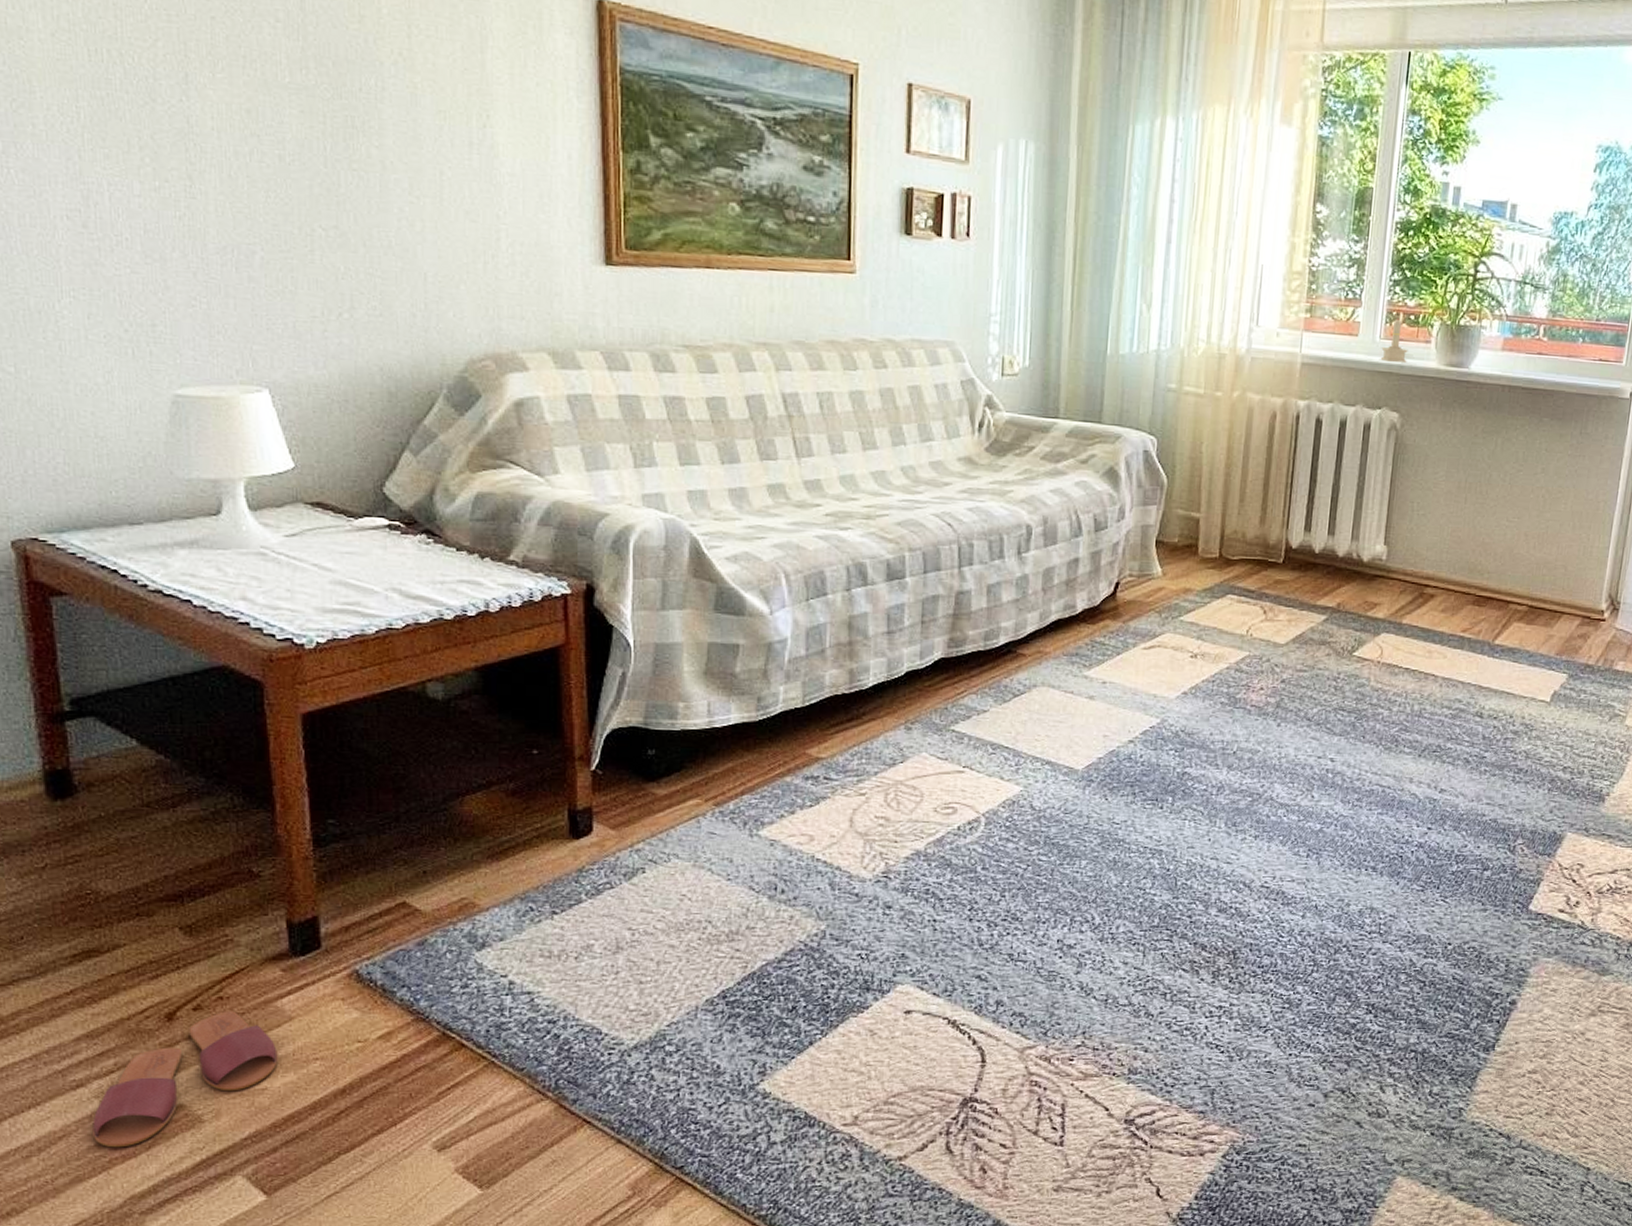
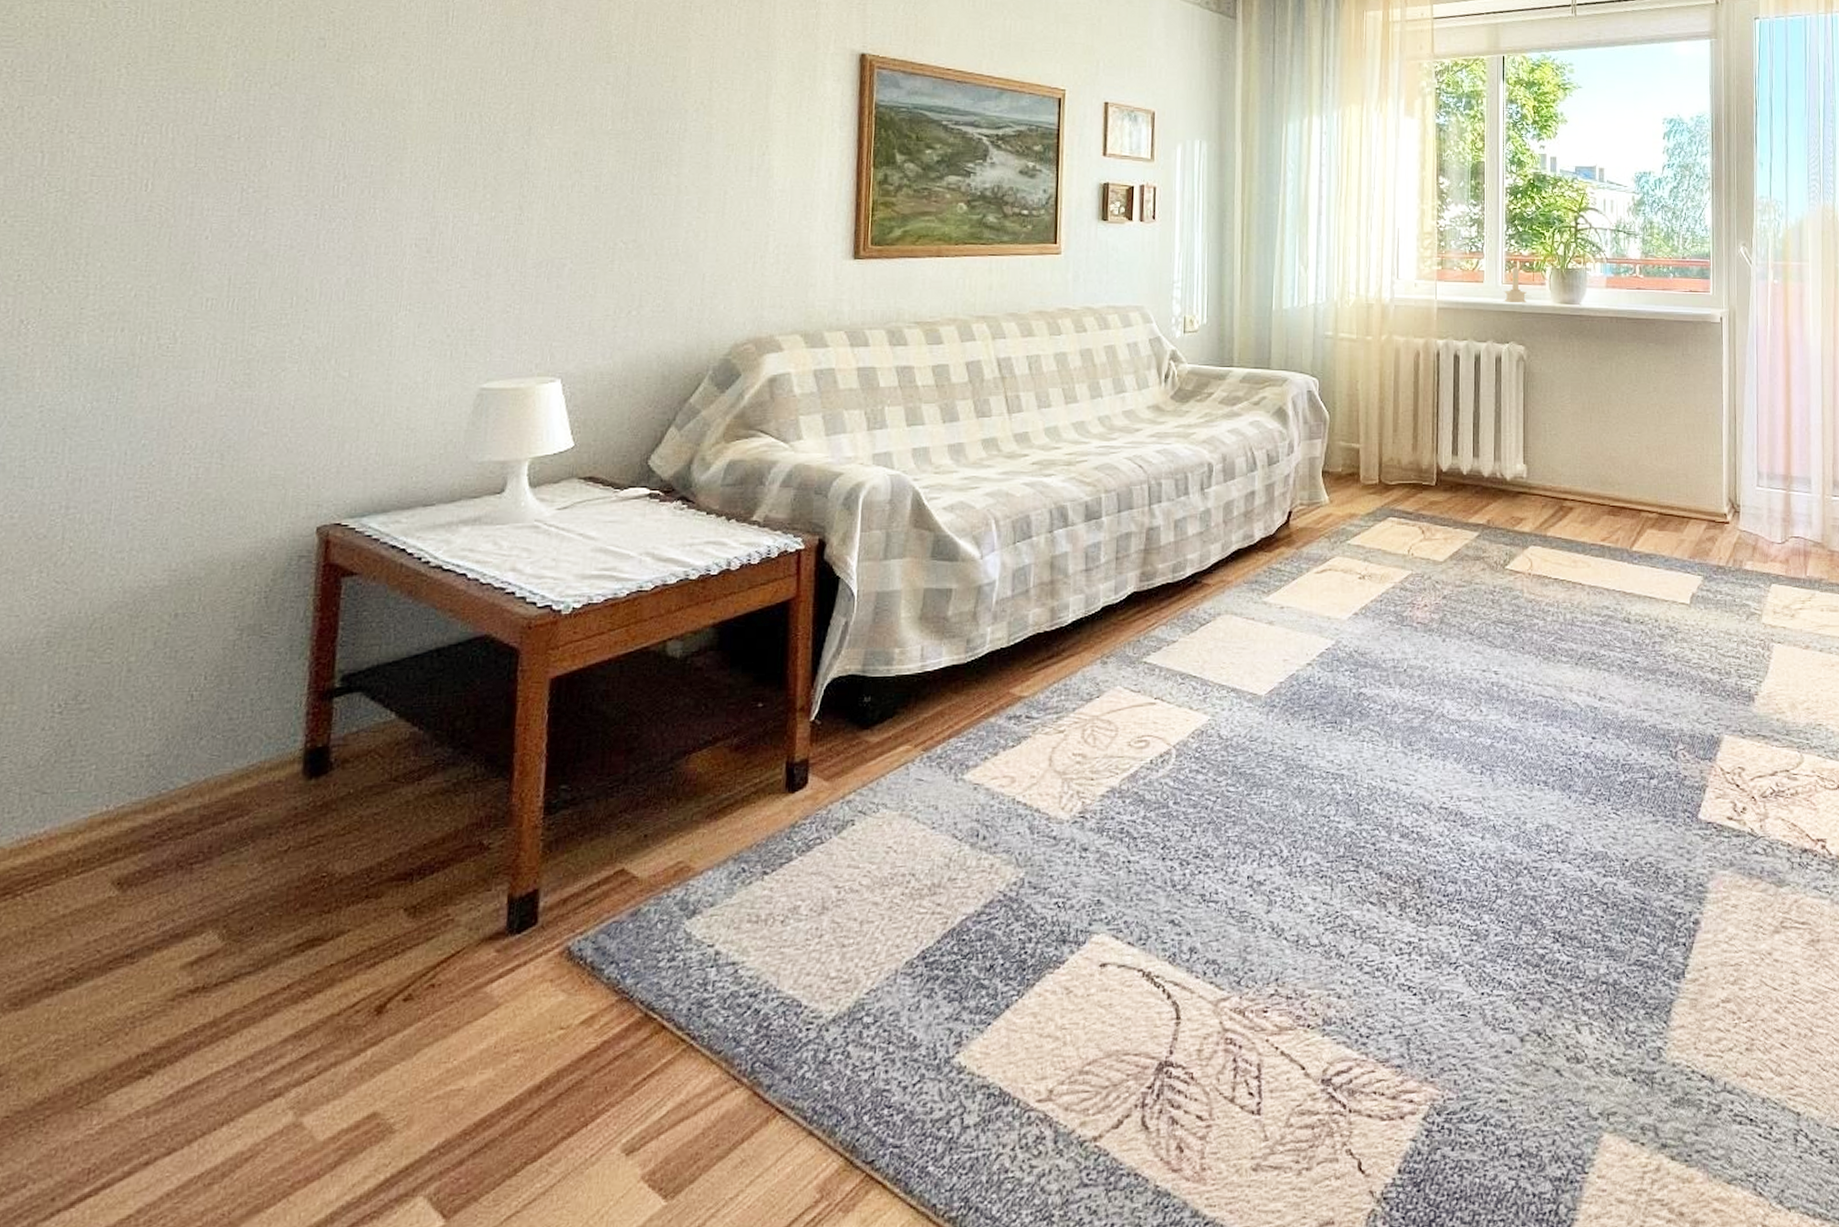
slippers: present [92,1011,278,1148] -> none [280,1000,480,1169]

